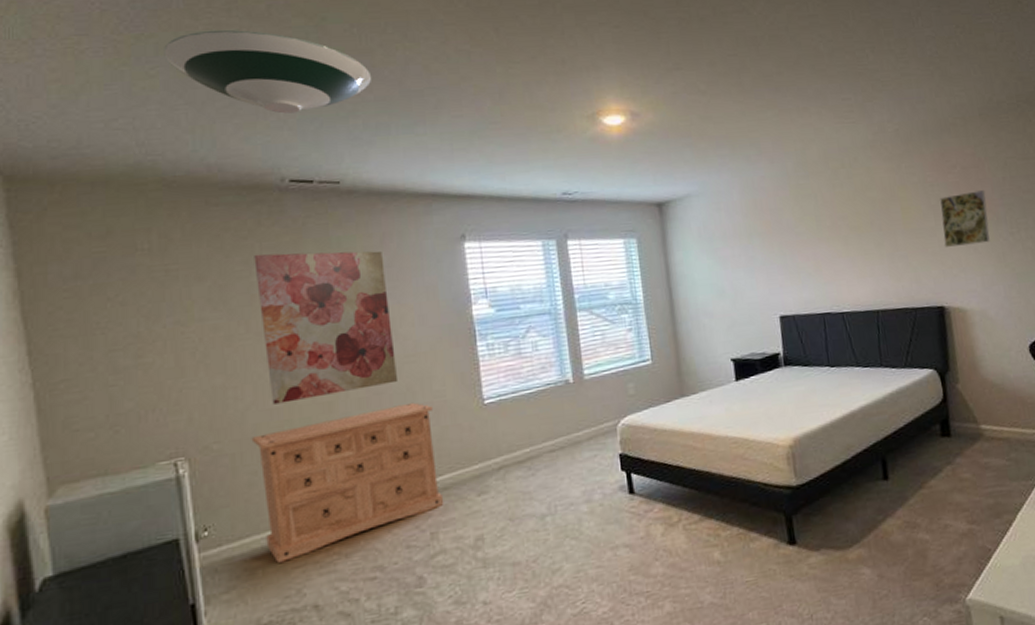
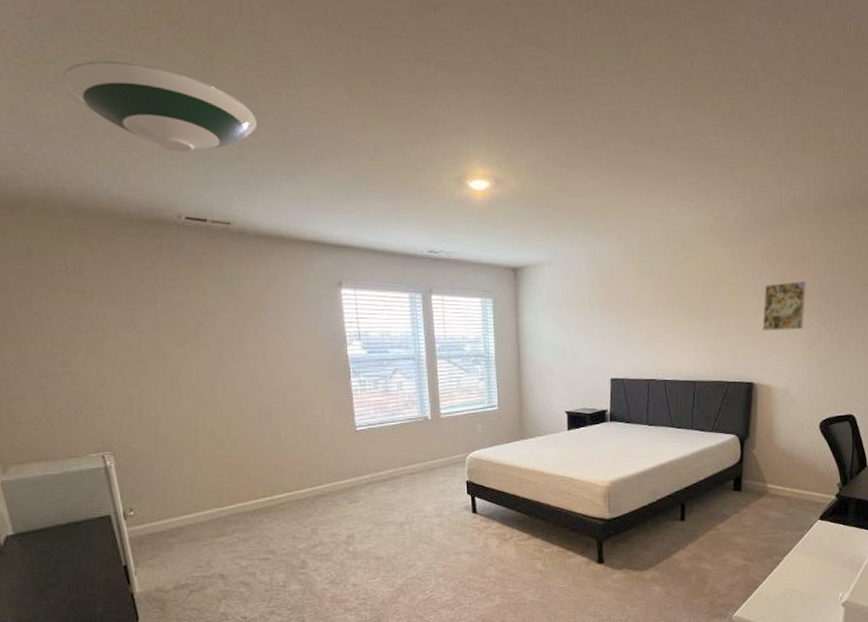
dresser: present [251,402,444,563] -> none [164,424,323,541]
wall art: present [254,250,399,405] -> none [158,284,285,415]

